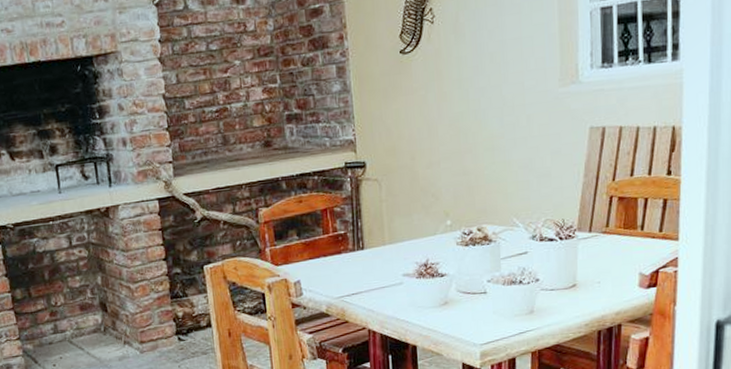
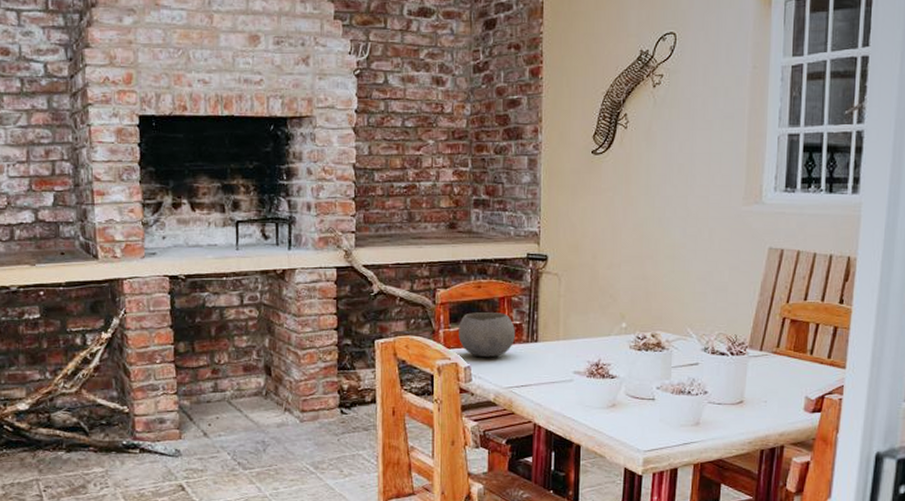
bowl: none [284,224,342,271] -> present [459,312,516,358]

